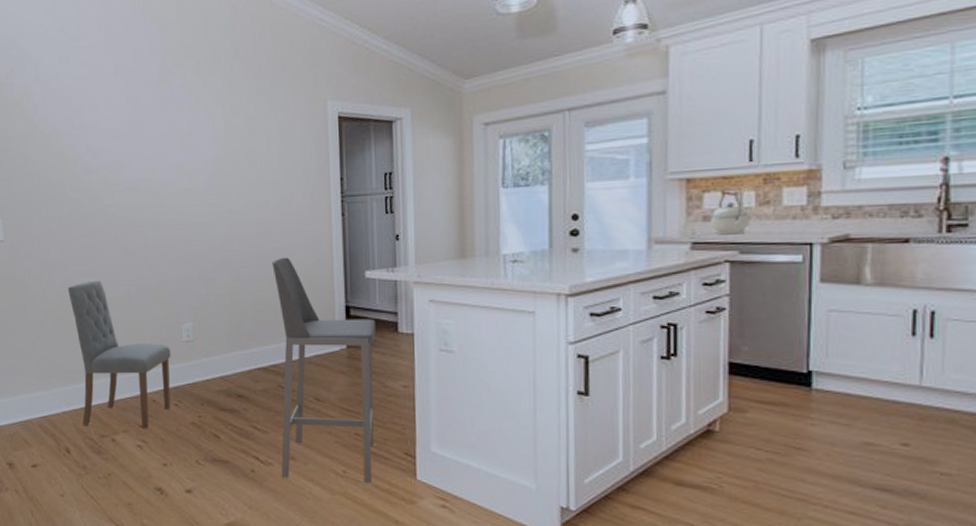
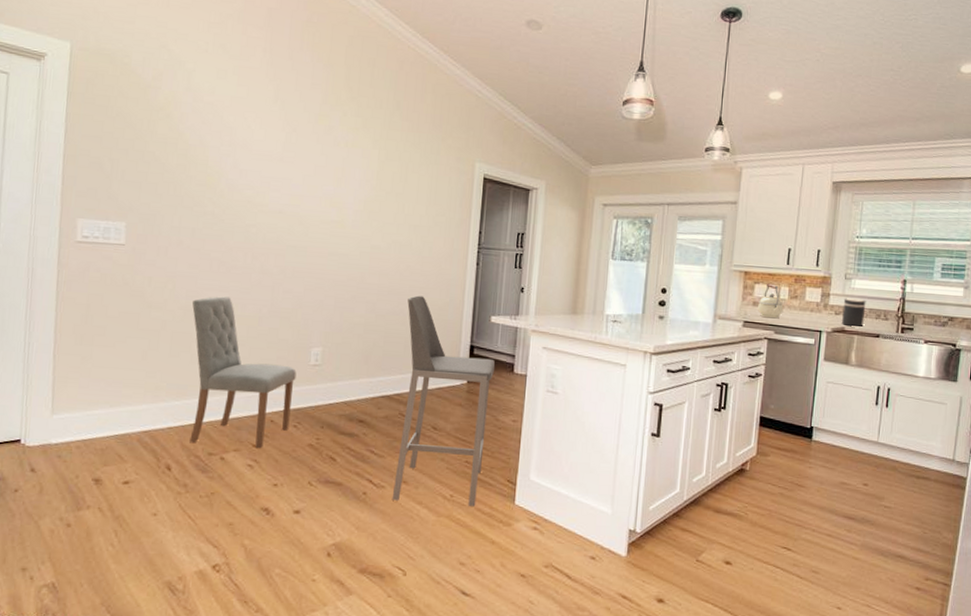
cylinder: none [844,193,883,233] -> present [842,298,866,328]

